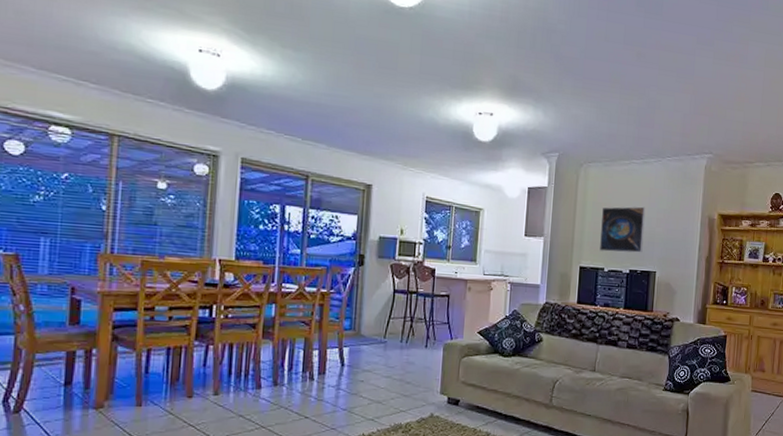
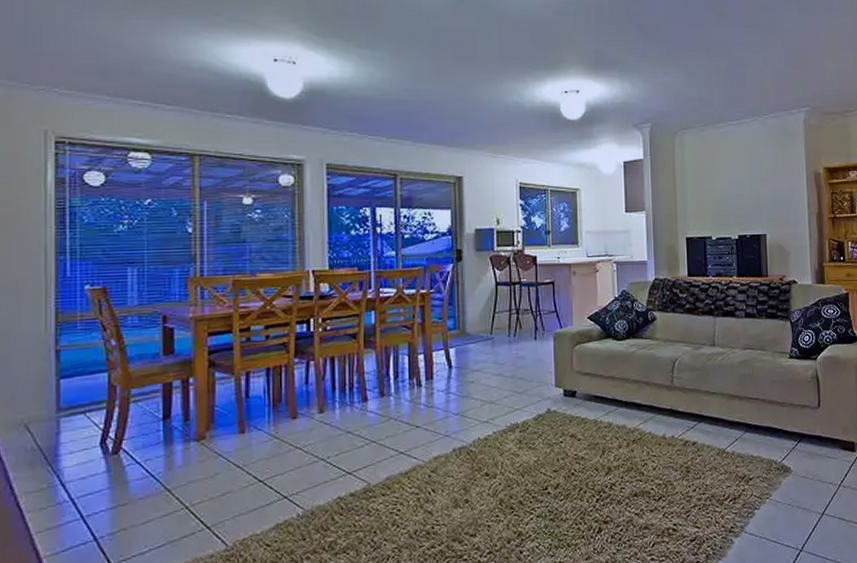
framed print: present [600,206,646,253] -> none [702,168,750,219]

